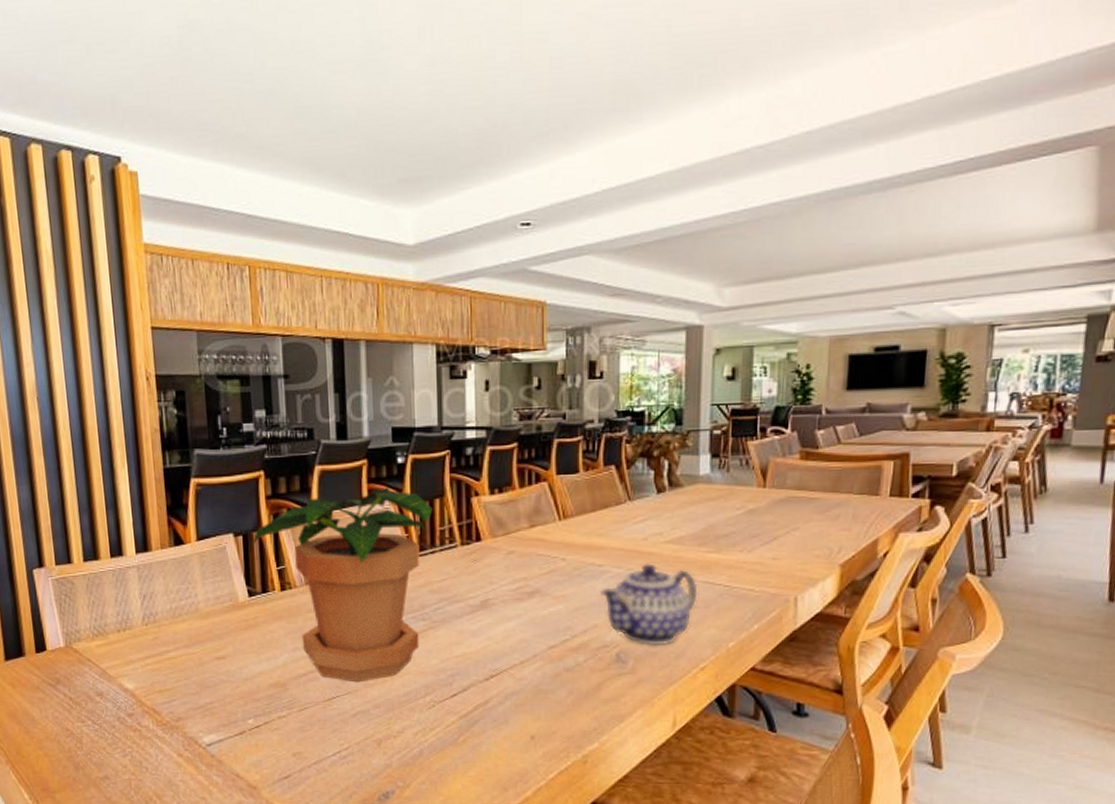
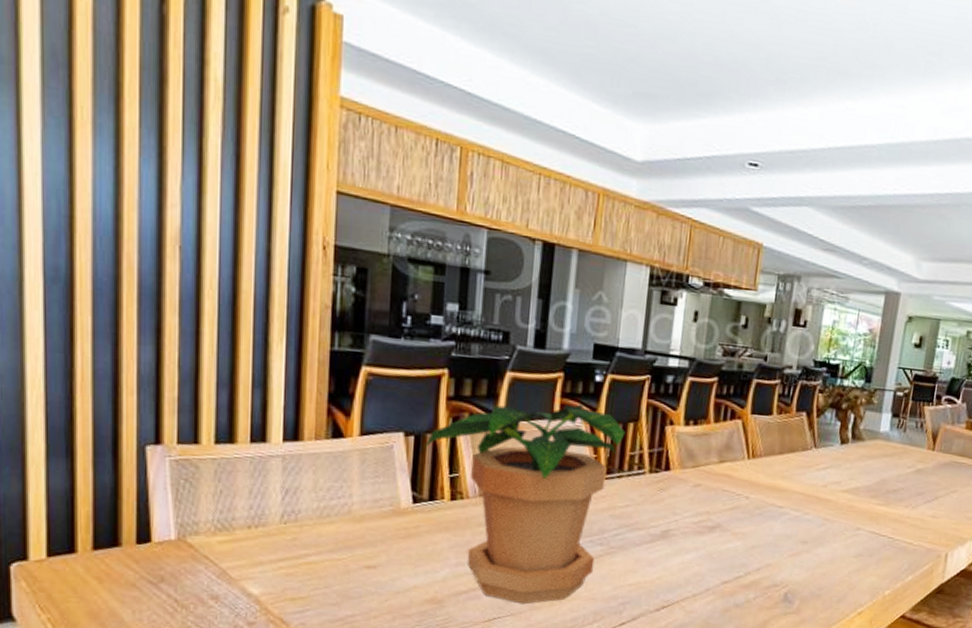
teapot: present [600,563,698,646] -> none [777,509,866,589]

